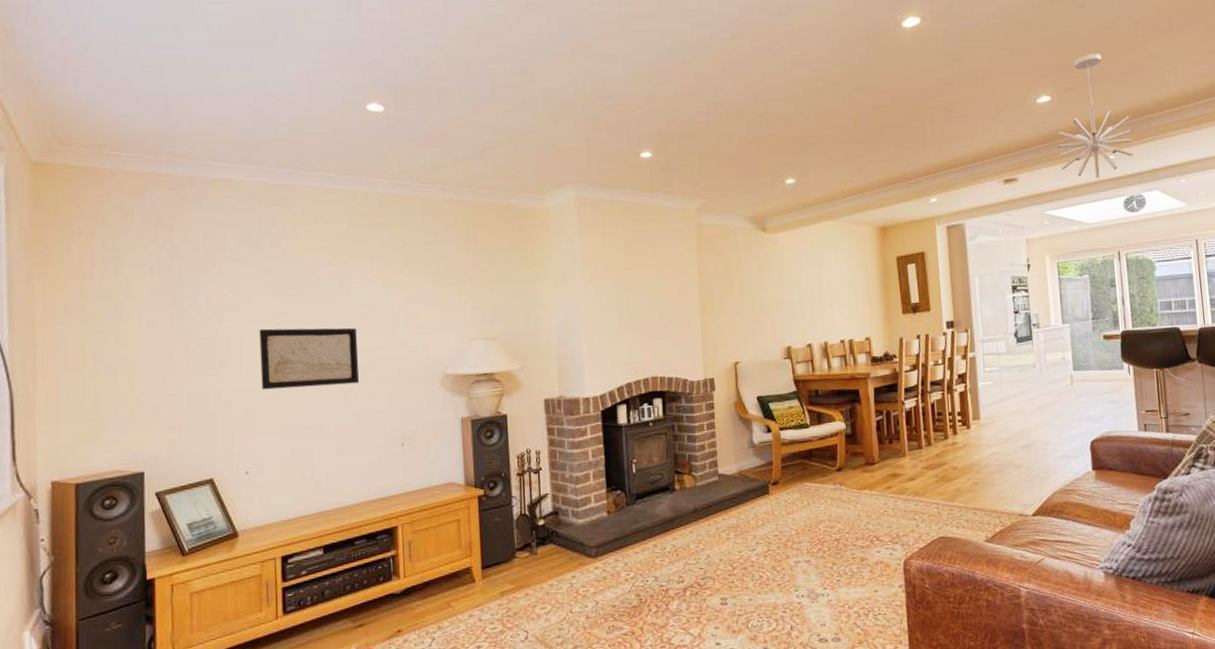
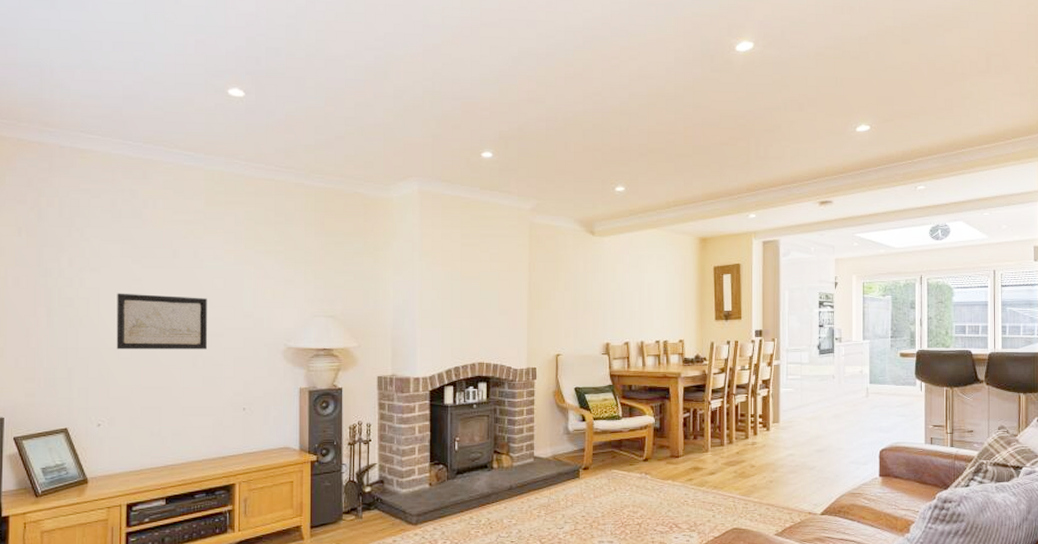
pendant light: present [1057,53,1134,179] -> none [872,88,944,206]

